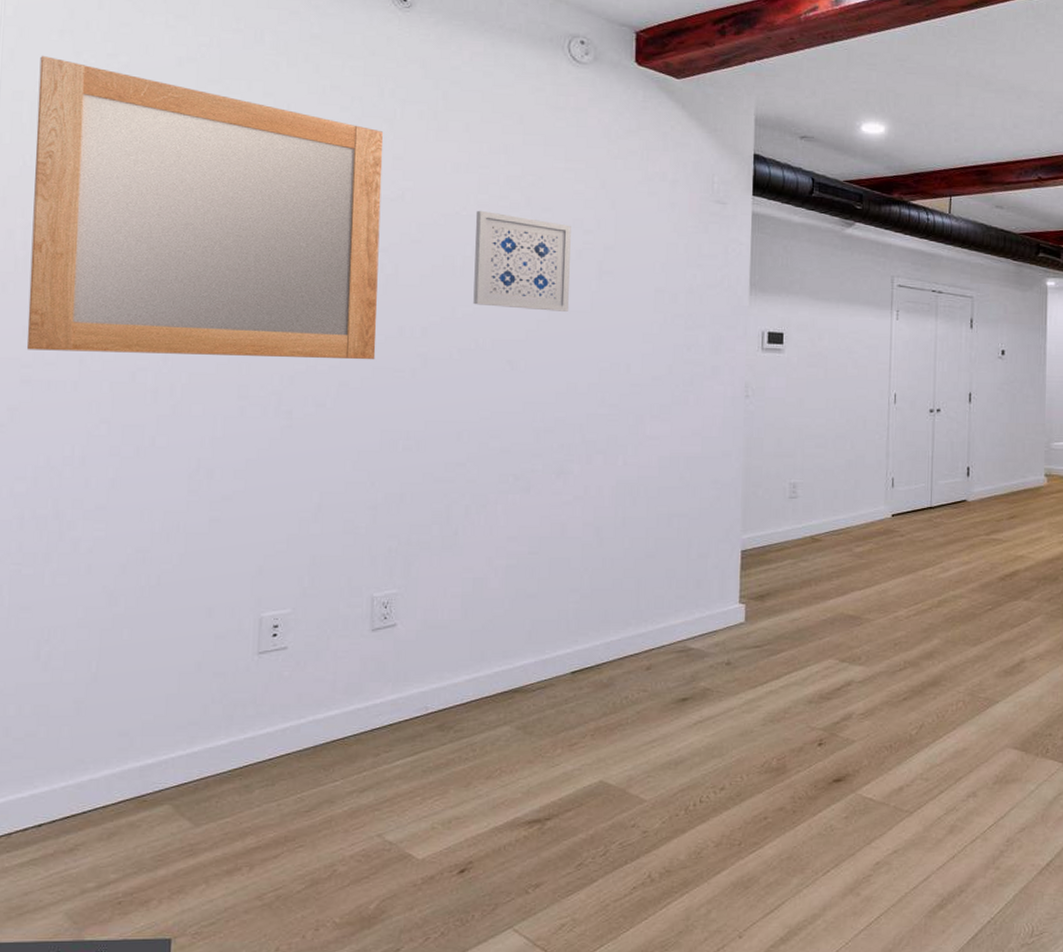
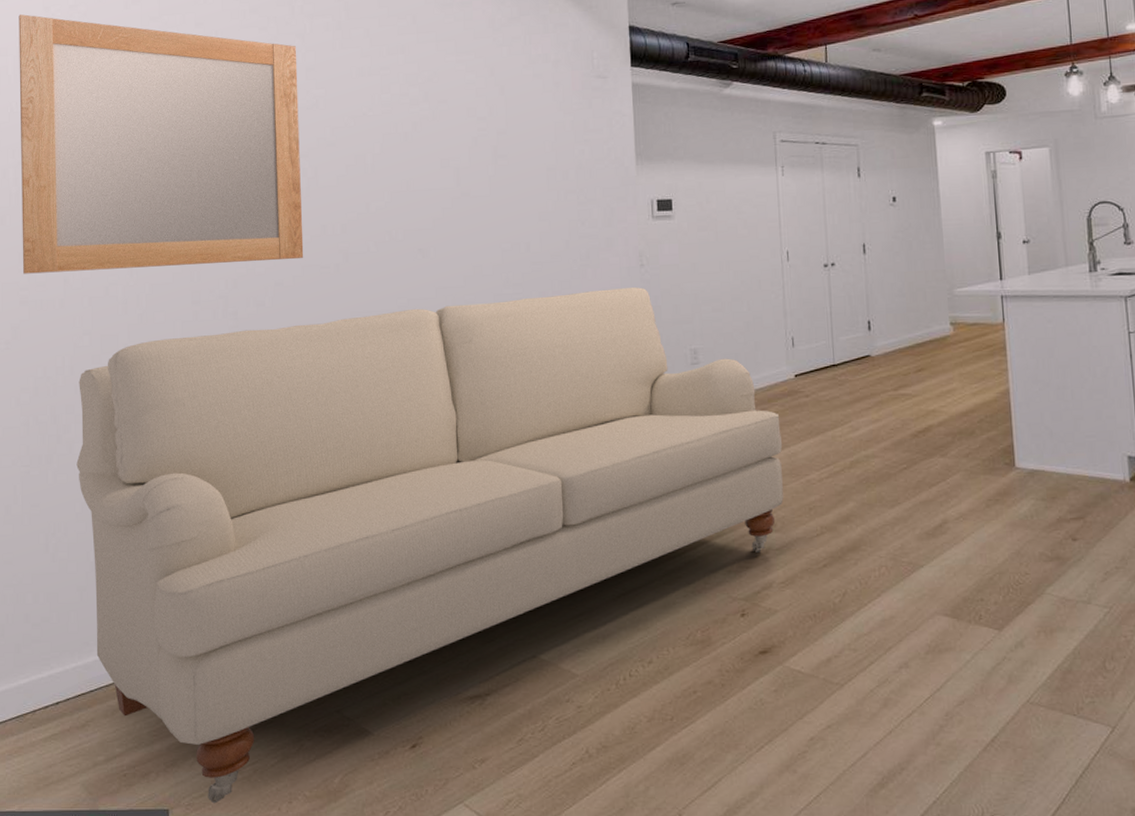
sofa: none [81,417,874,932] -> present [76,287,784,804]
wall art: present [473,210,571,312] -> none [380,109,470,199]

